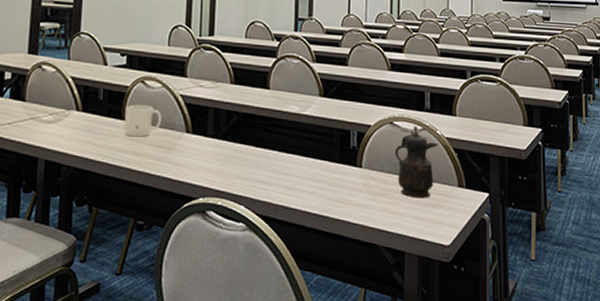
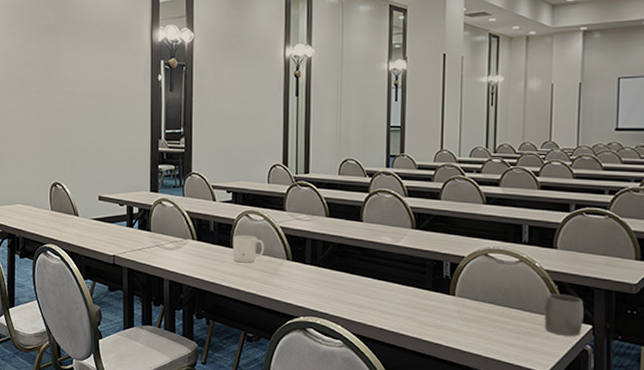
coffeepot: present [395,125,439,198] -> none [490,257,538,327]
mug: none [446,162,481,205] -> present [544,294,584,336]

